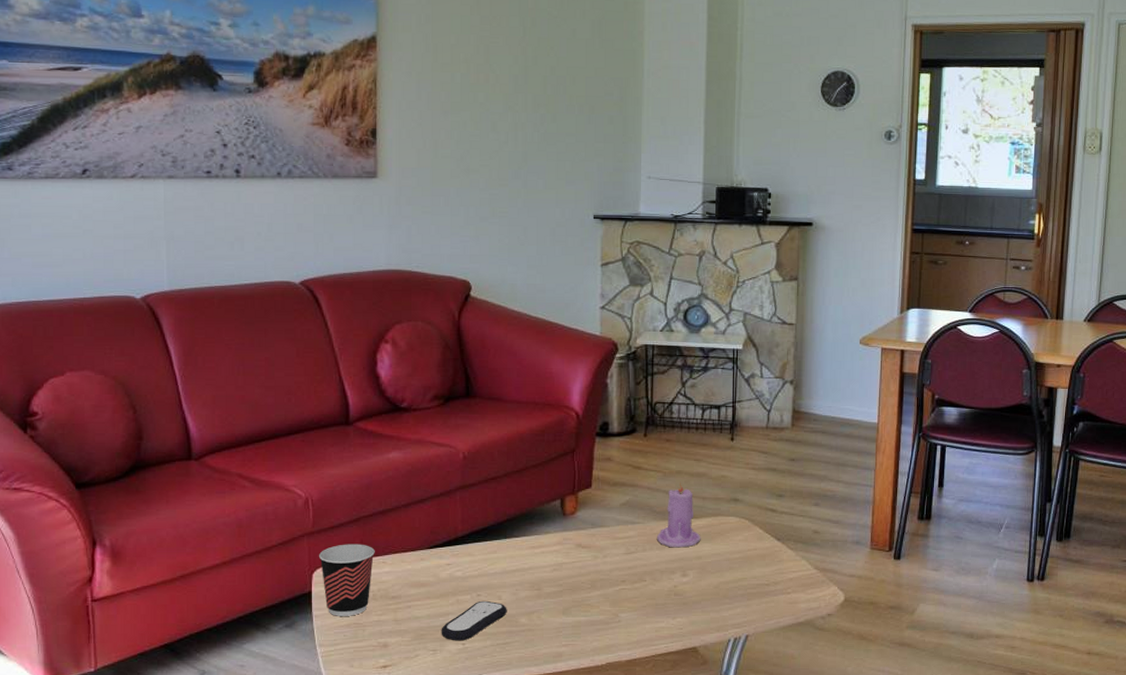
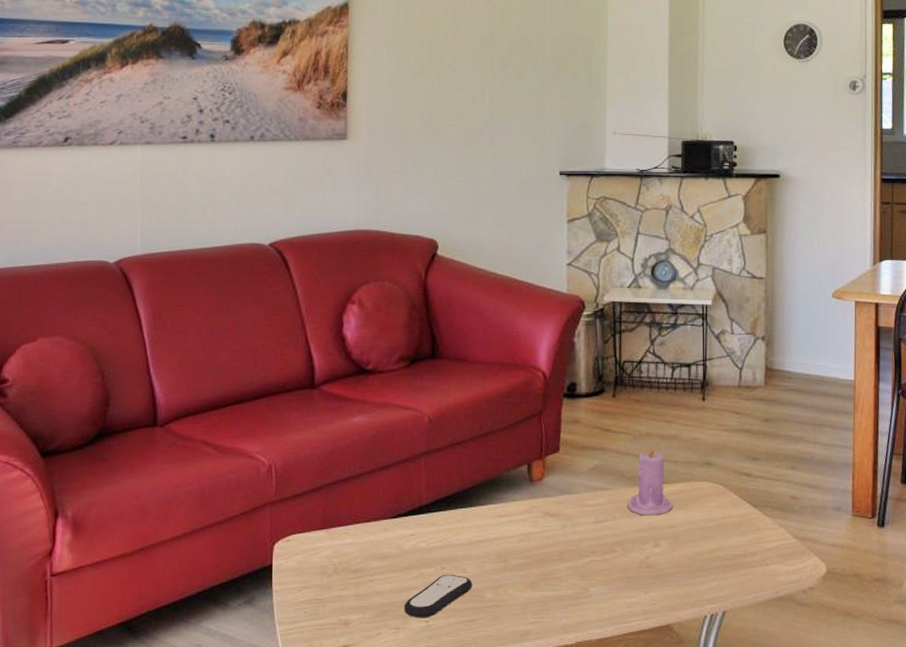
cup: present [319,544,375,616] -> none [281,513,338,591]

